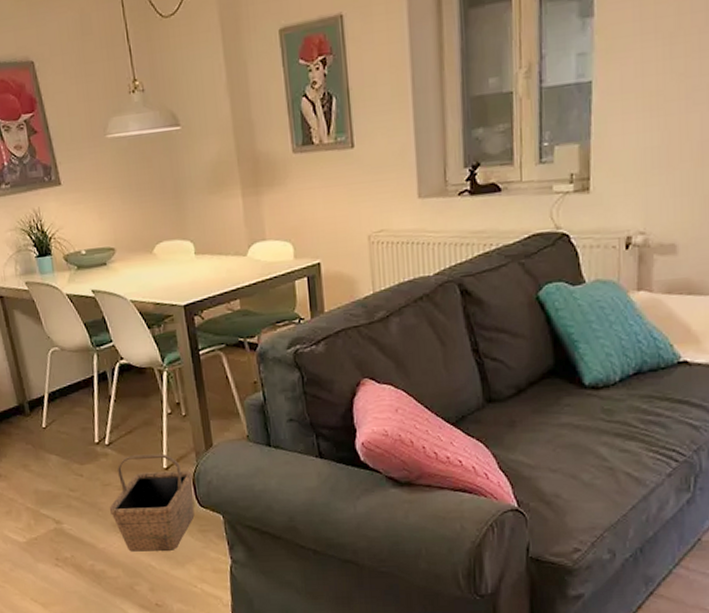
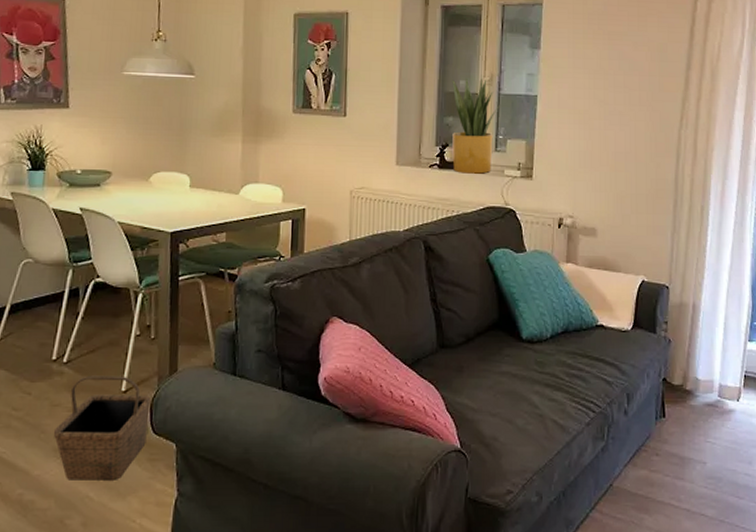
planter: none [479,66,543,198] -> present [452,74,500,174]

